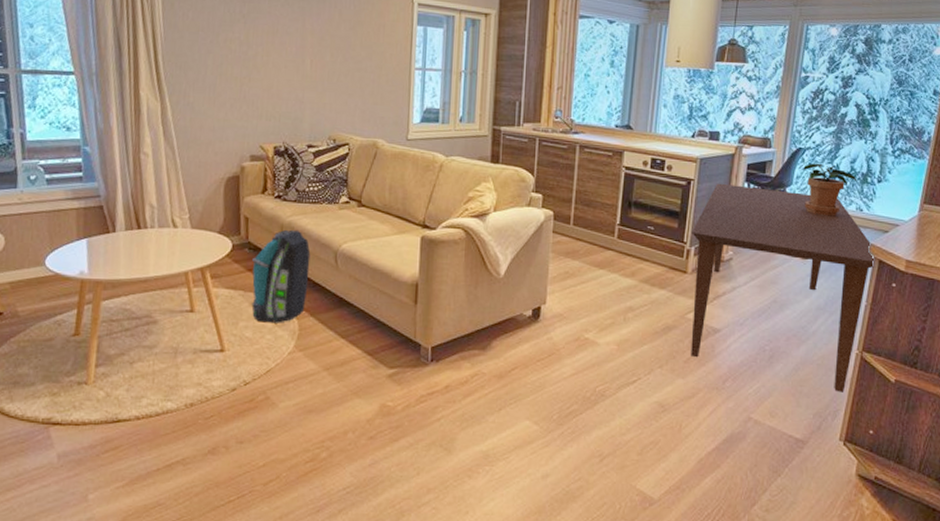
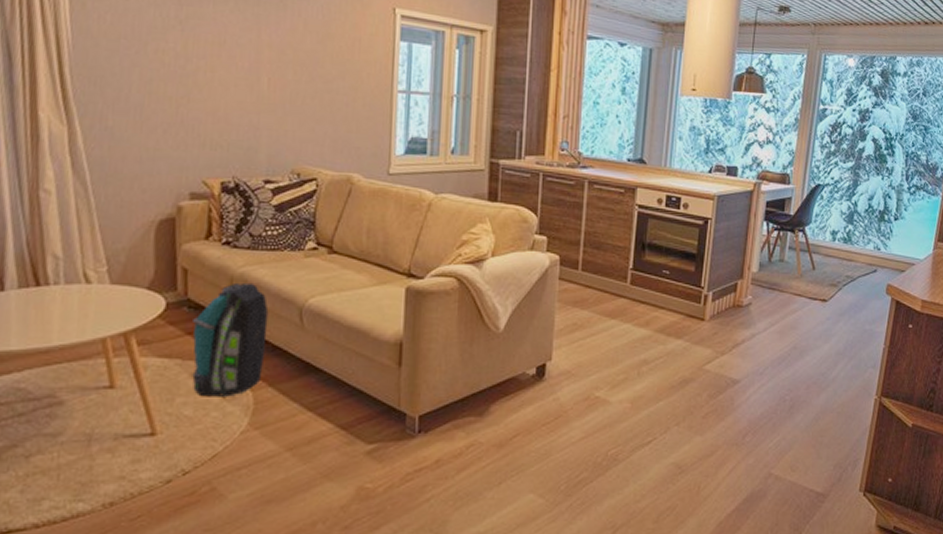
dining table: present [691,183,875,393] -> none [709,222,892,441]
potted plant: present [803,163,857,217] -> none [822,200,875,256]

